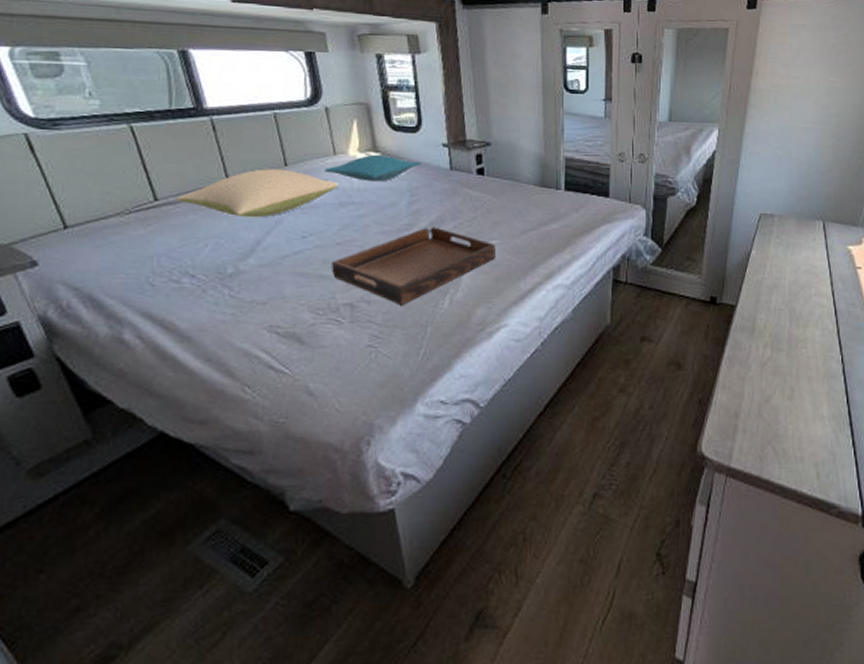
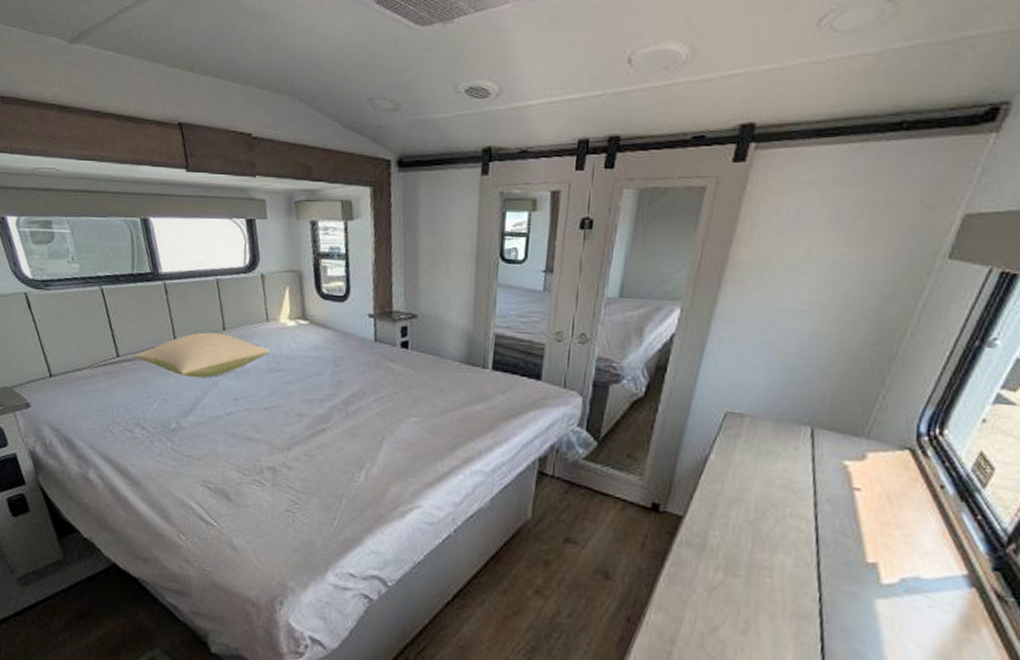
pillow: present [325,154,421,182] -> none [257,322,347,350]
serving tray: present [330,227,496,305] -> none [258,398,415,475]

